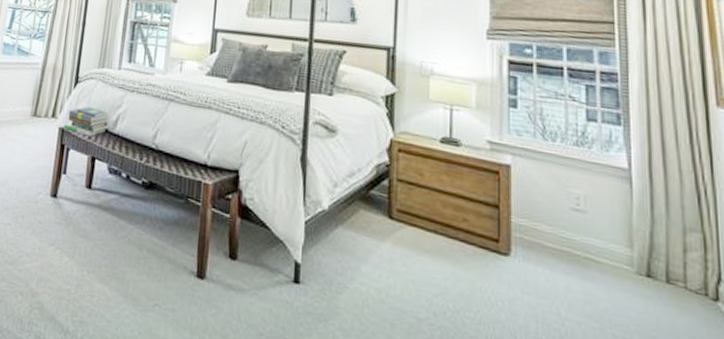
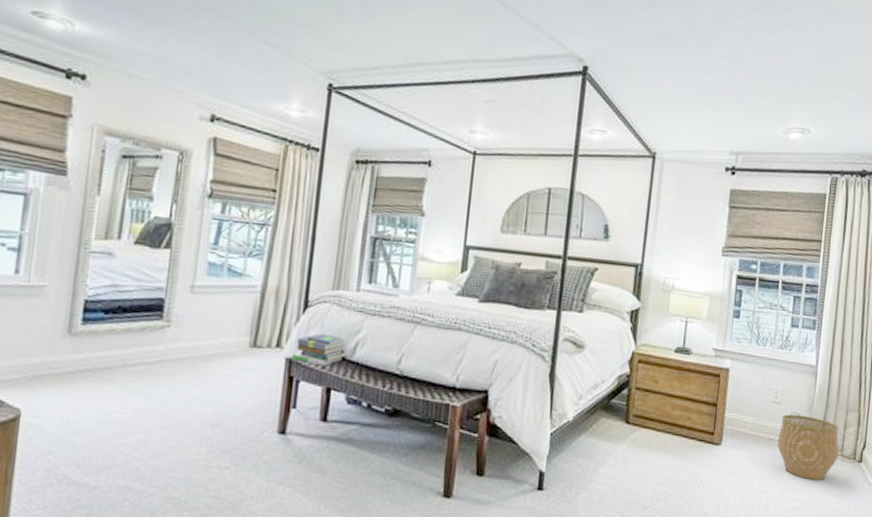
basket: none [586,224,681,318] -> present [777,412,839,481]

